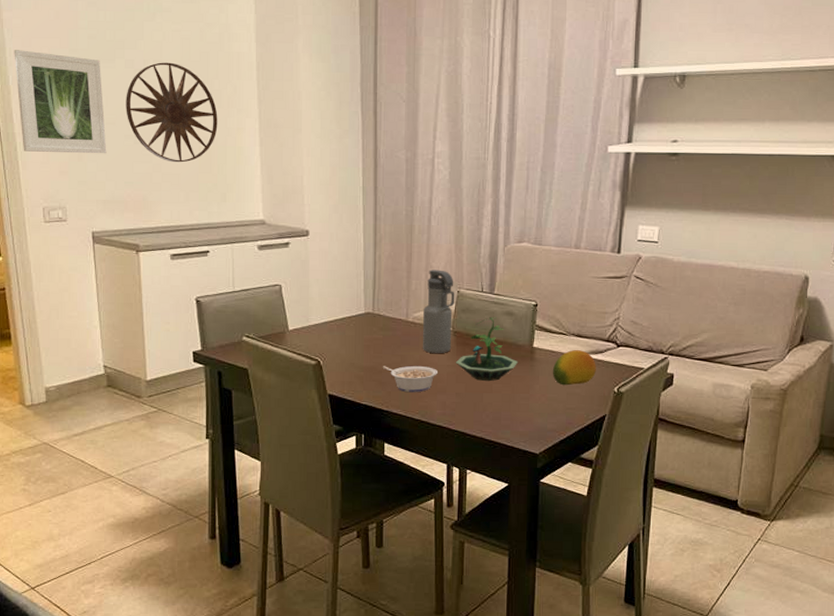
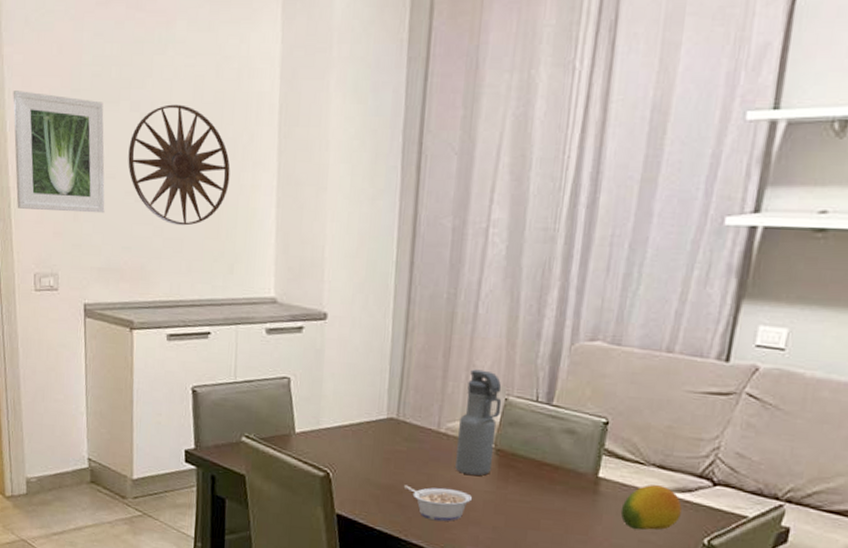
terrarium: present [455,317,519,382] -> none [495,434,577,516]

